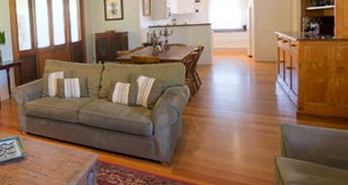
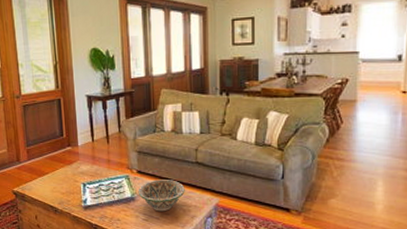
decorative bowl: none [27,139,69,169] -> present [138,179,185,212]

